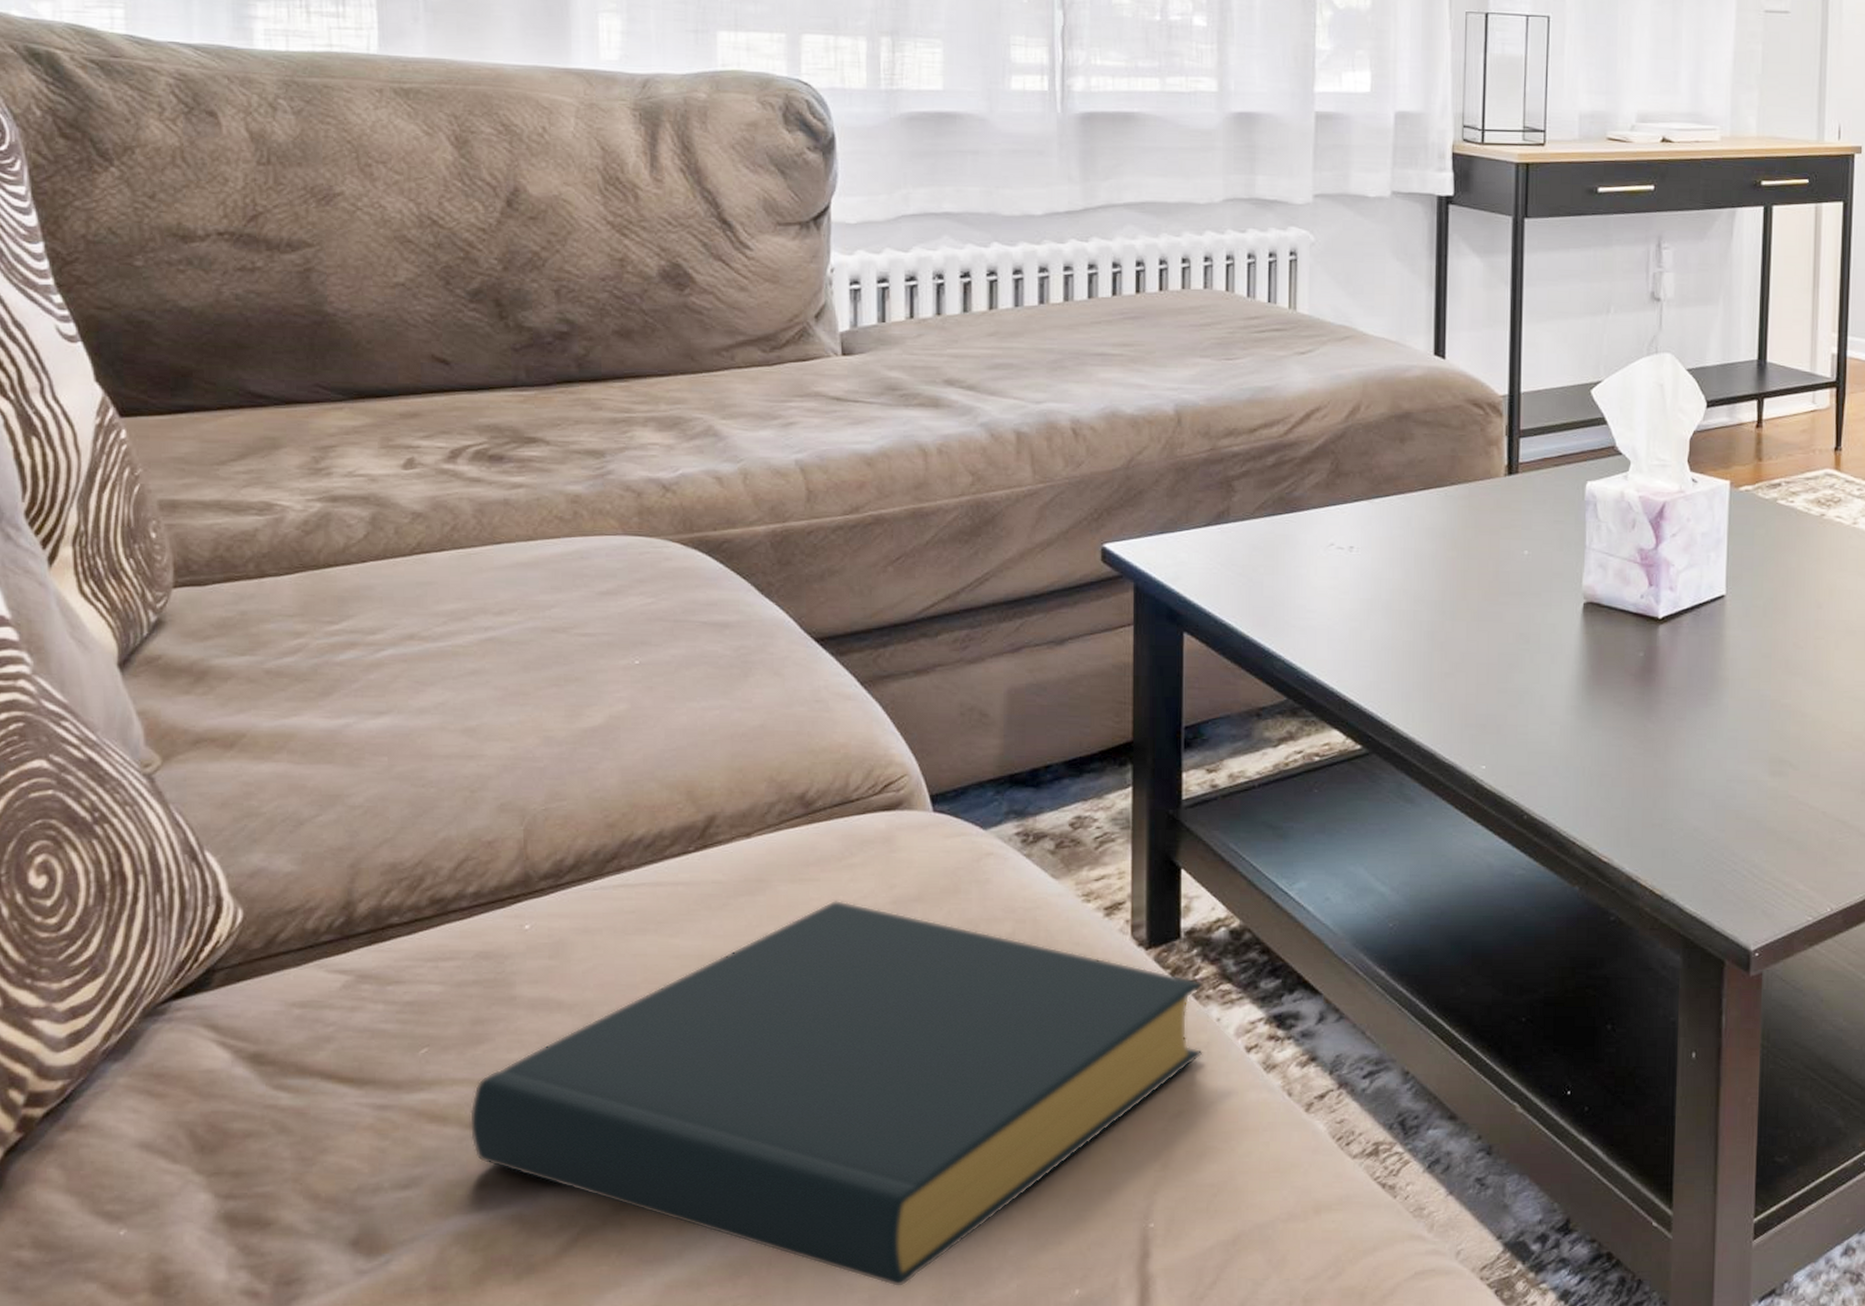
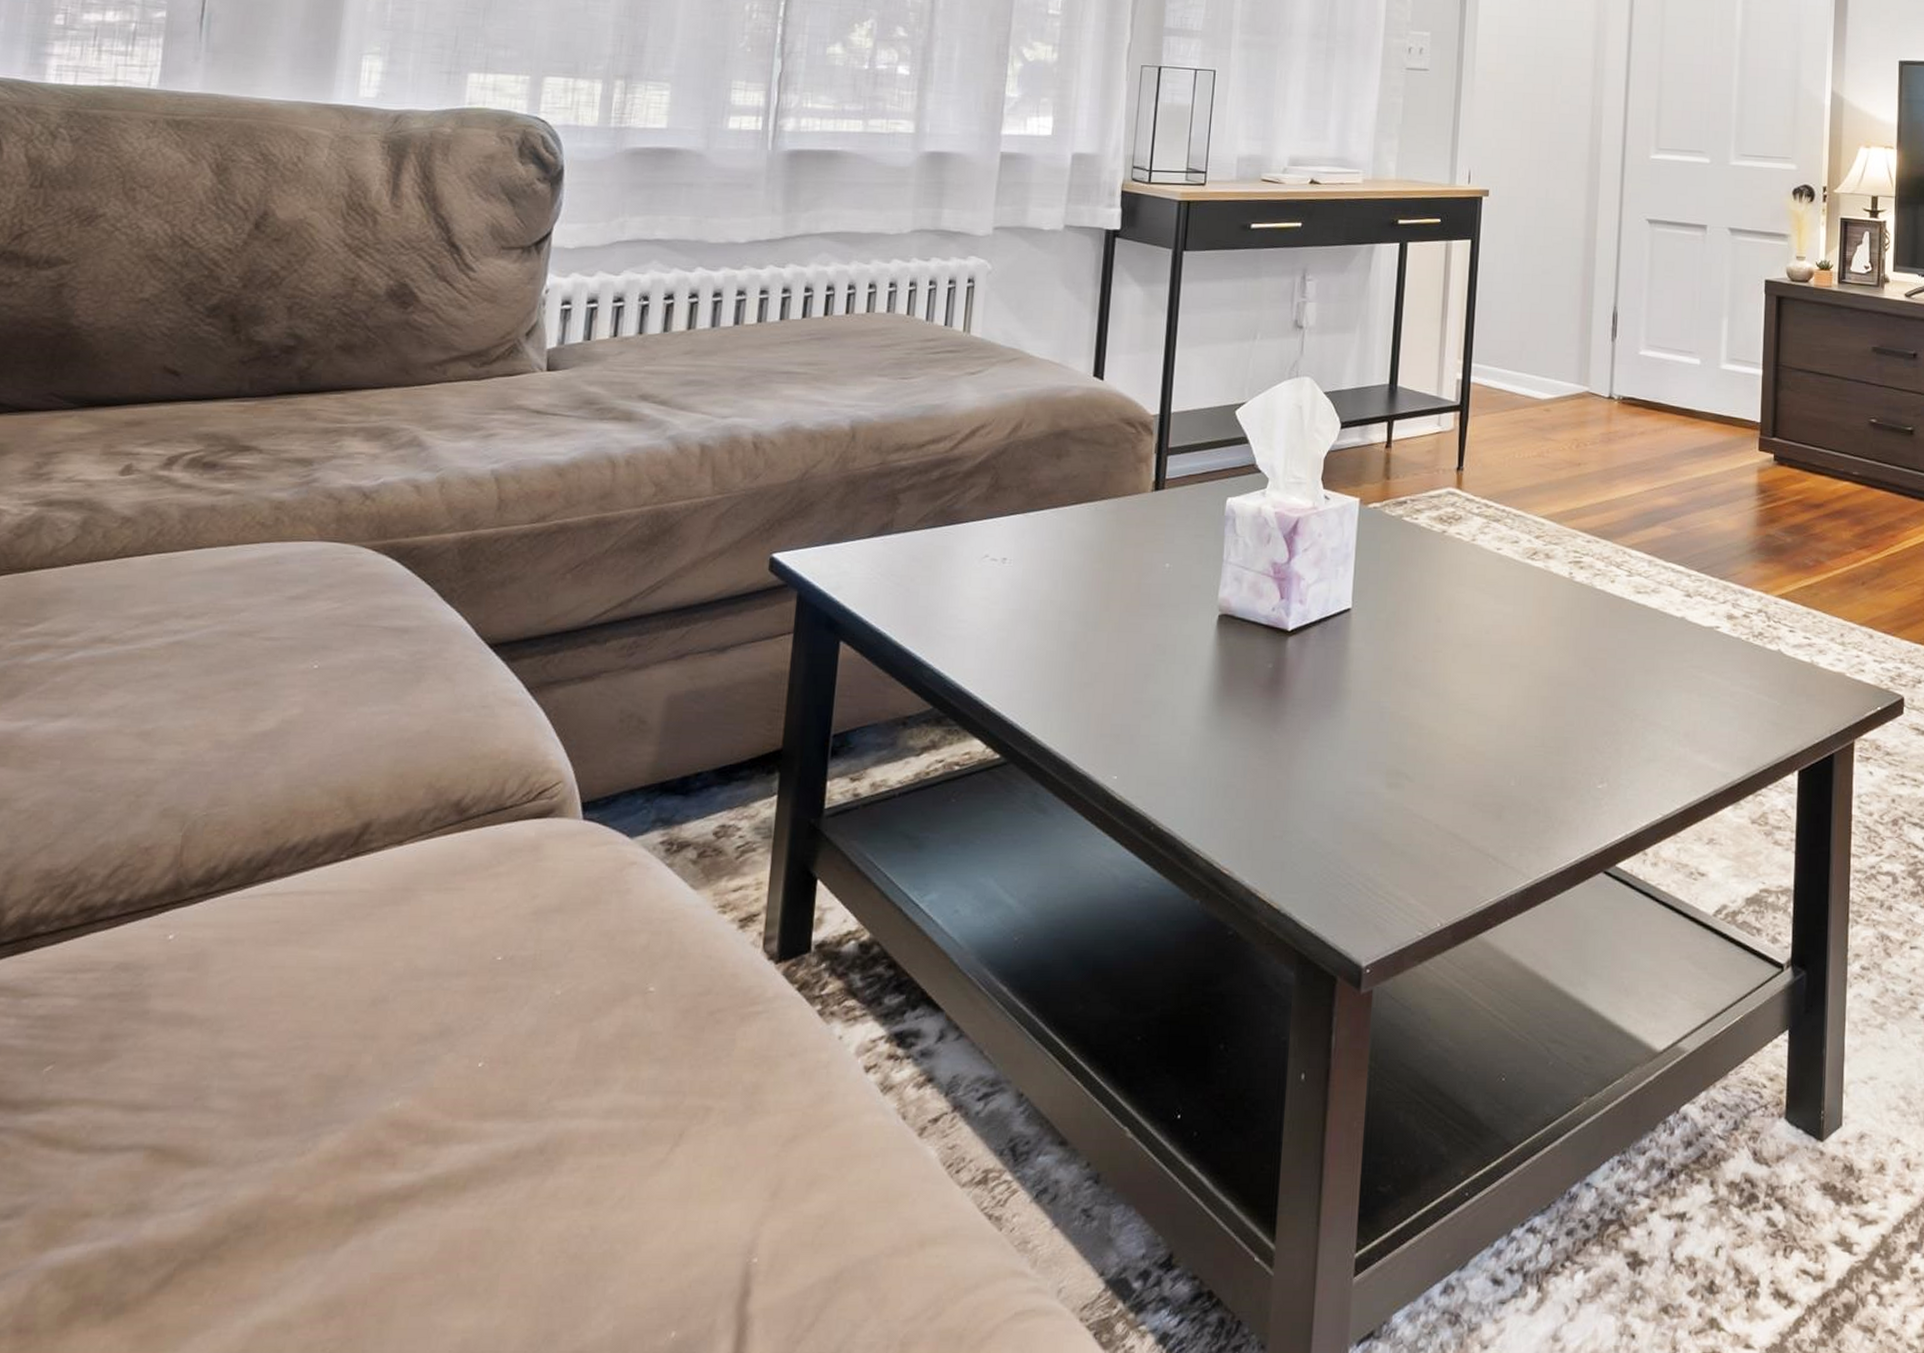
hardback book: present [469,899,1203,1288] -> none [81,910,829,1330]

